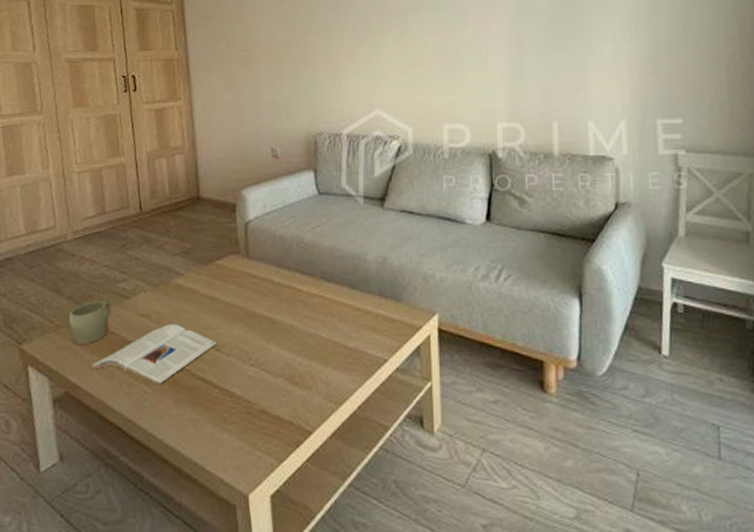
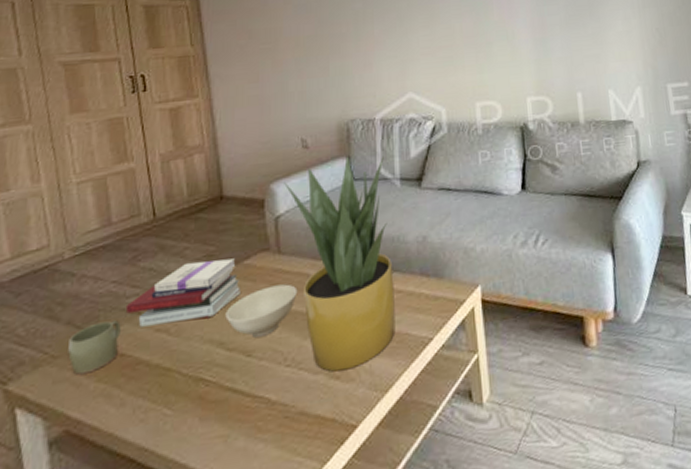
magazine: present [92,324,217,385] -> none [97,334,247,404]
books: none [115,256,212,310] -> present [125,258,240,327]
bowl: none [198,288,263,334] -> present [225,284,298,337]
planter: none [254,171,353,378] -> present [284,157,396,372]

